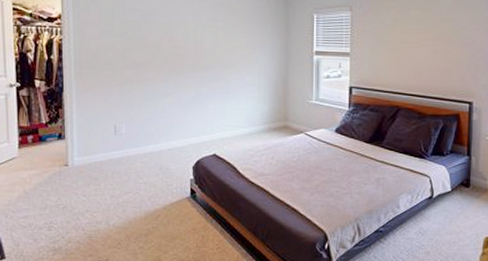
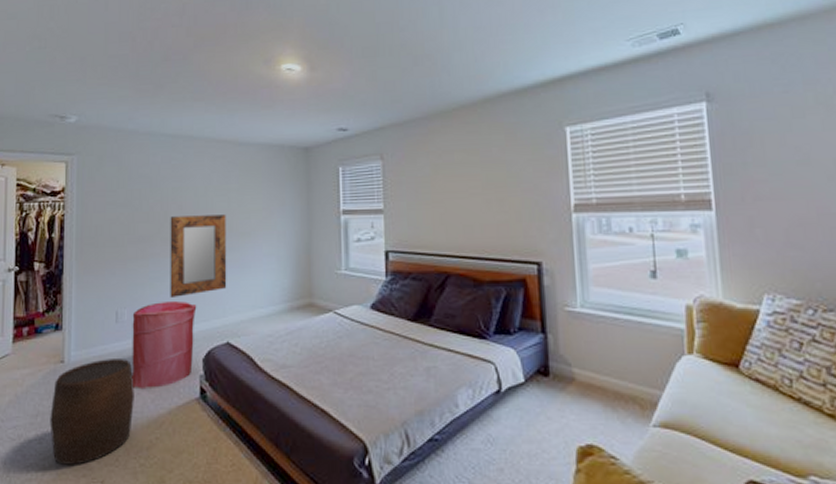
stool: none [57,164,133,247] -> present [50,359,134,465]
laundry hamper: none [129,118,187,190] -> present [132,300,197,390]
home mirror: none [162,47,214,116] -> present [170,214,227,297]

